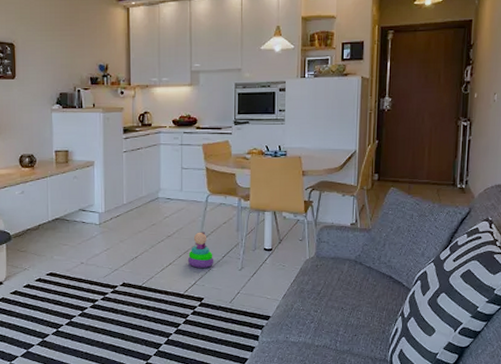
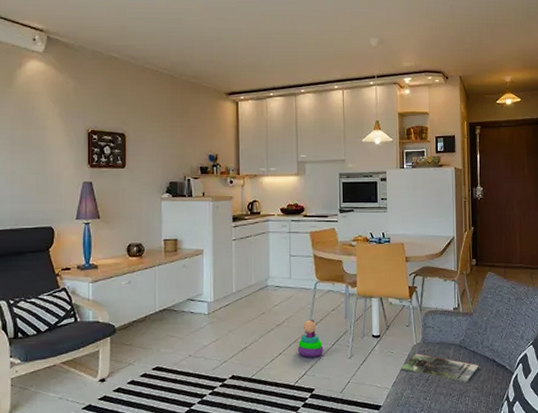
magazine: none [292,267,374,298] -> present [401,353,479,383]

